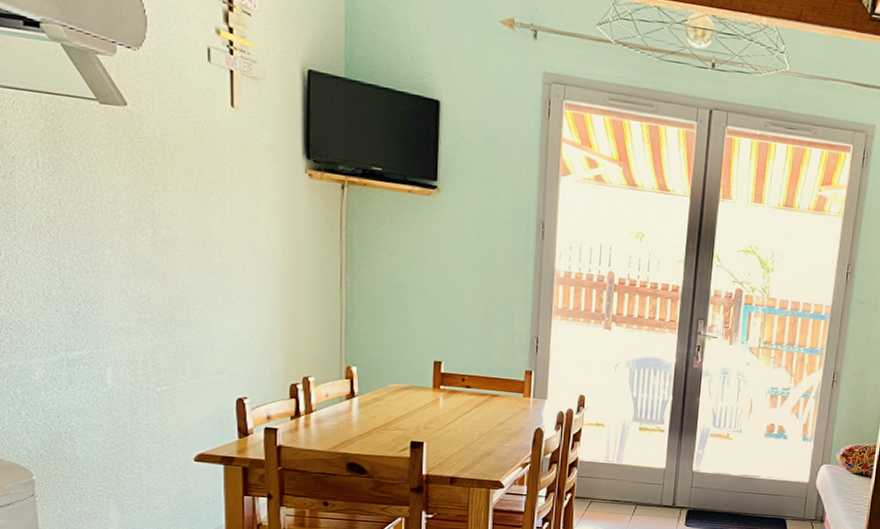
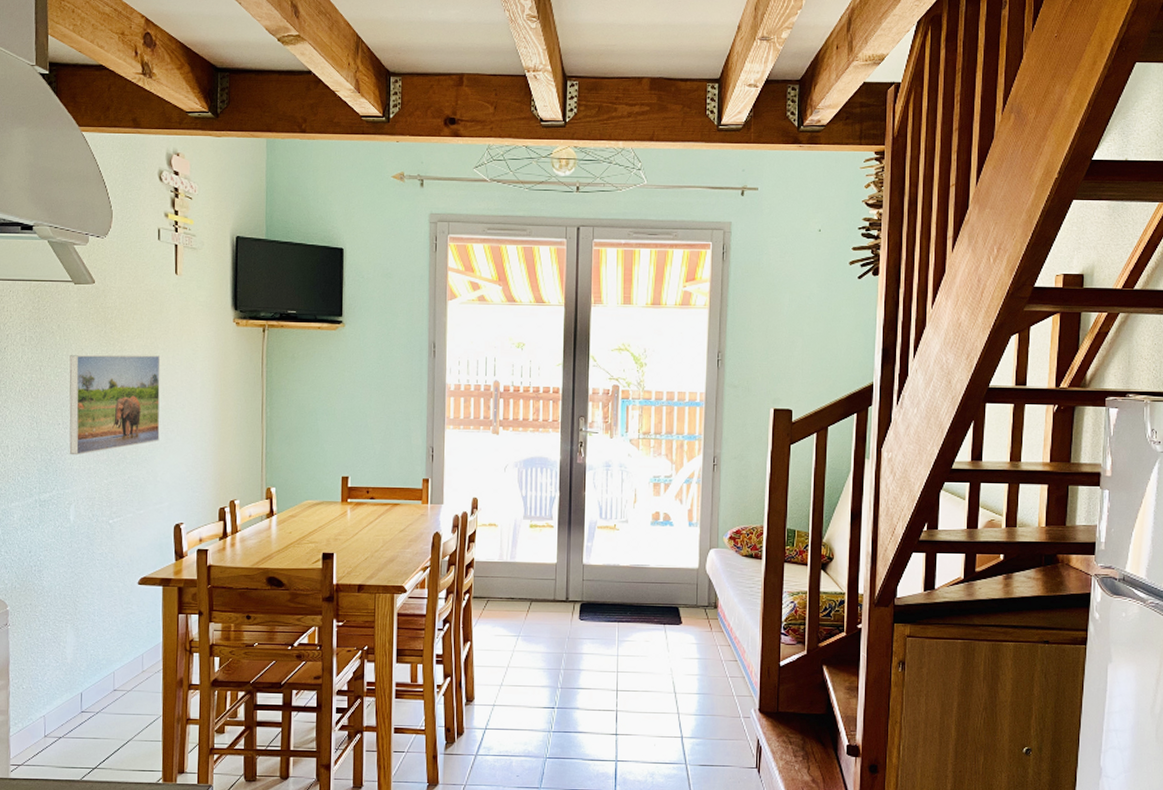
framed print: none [97,190,216,311] -> present [69,354,160,456]

